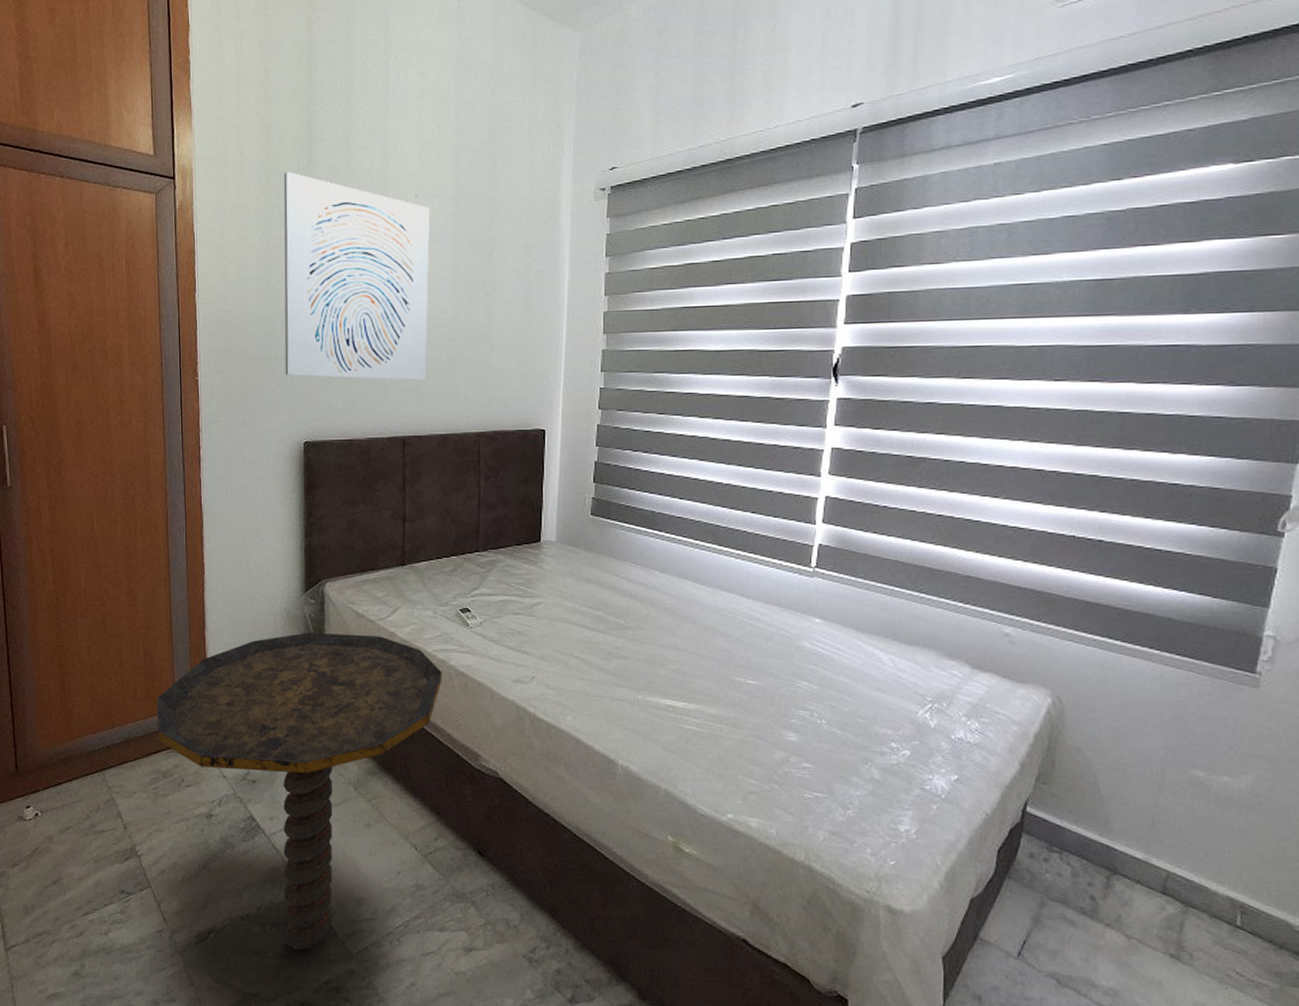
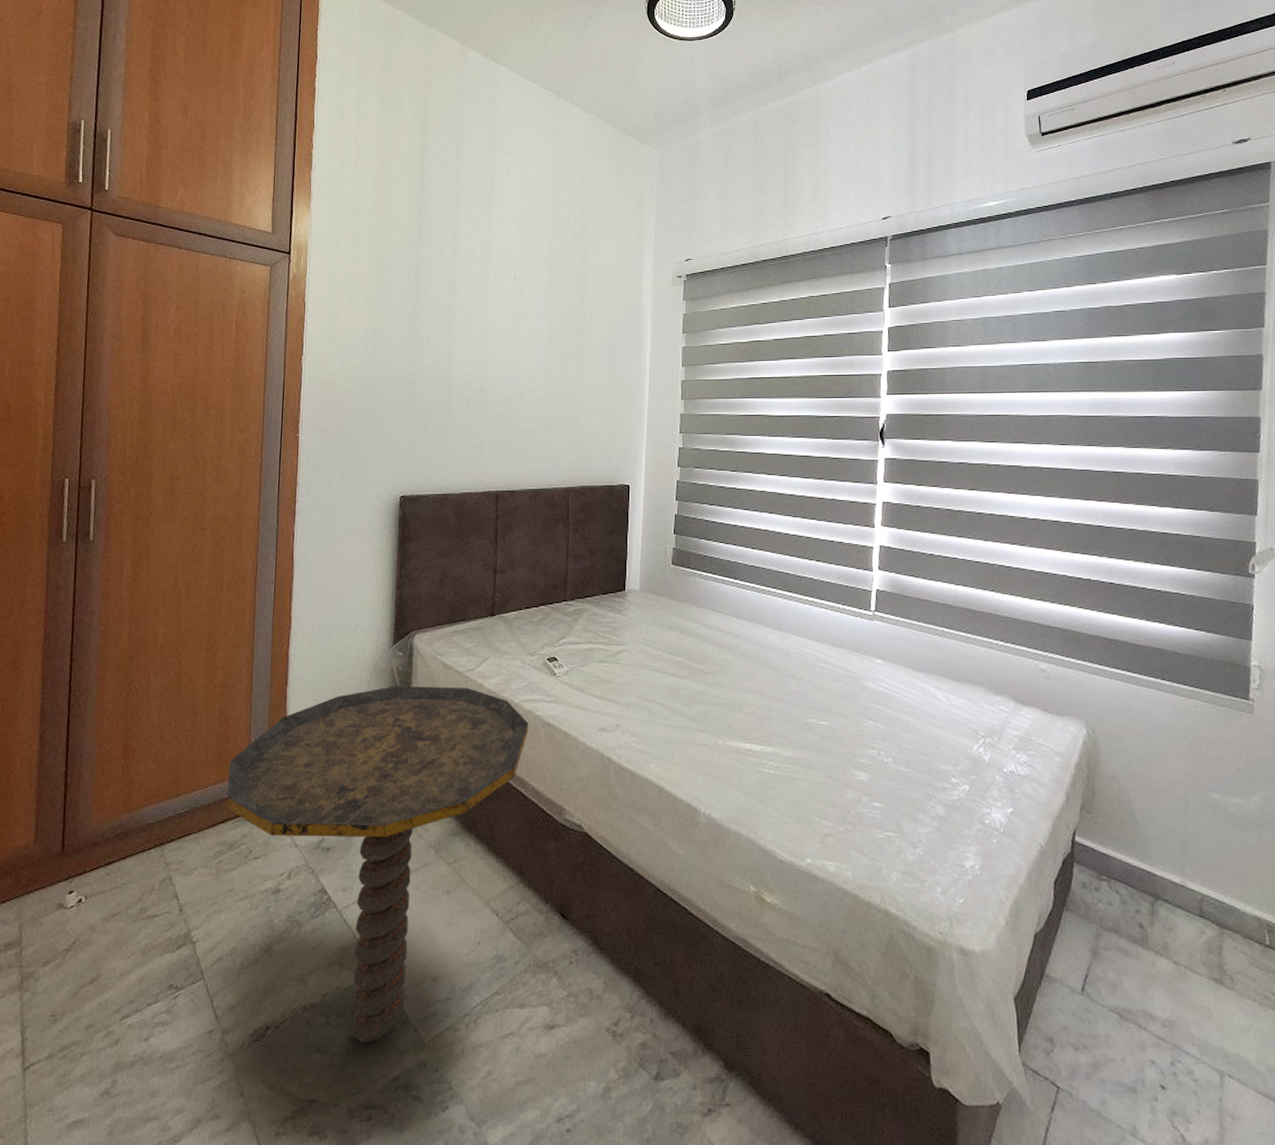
wall art: present [283,172,430,381] -> none [385,252,526,440]

